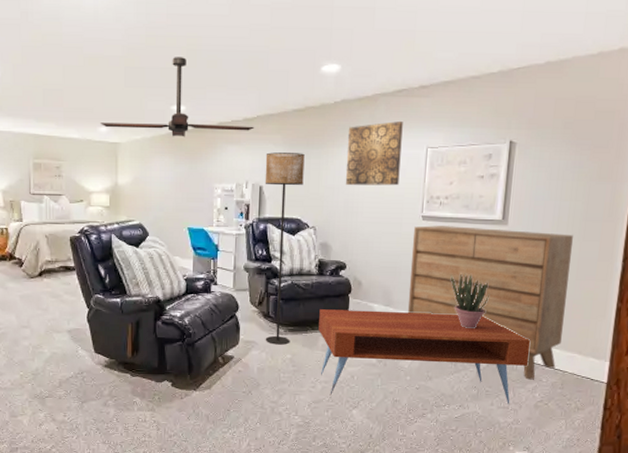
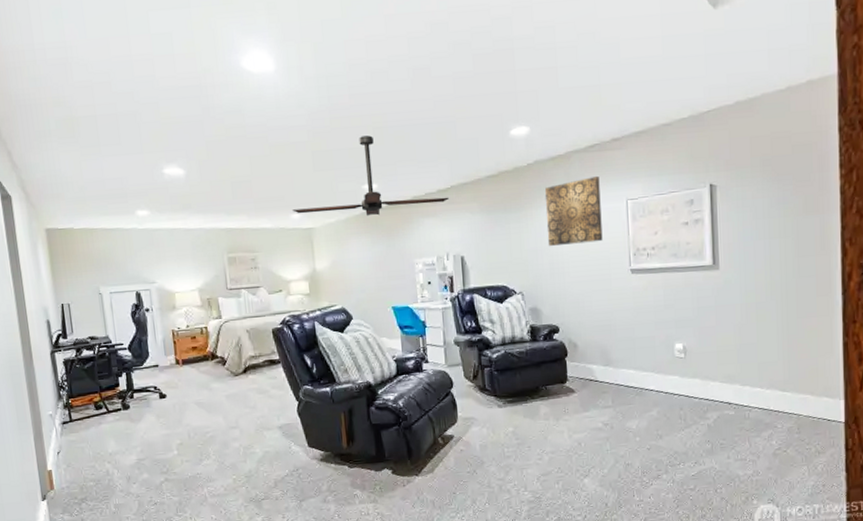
floor lamp: present [265,152,305,345] -> none [463,219,511,419]
coffee table: present [318,309,531,404] -> none [537,365,761,466]
dresser: present [407,225,573,380] -> none [623,272,791,428]
potted plant: present [450,273,490,329] -> none [667,323,711,381]

